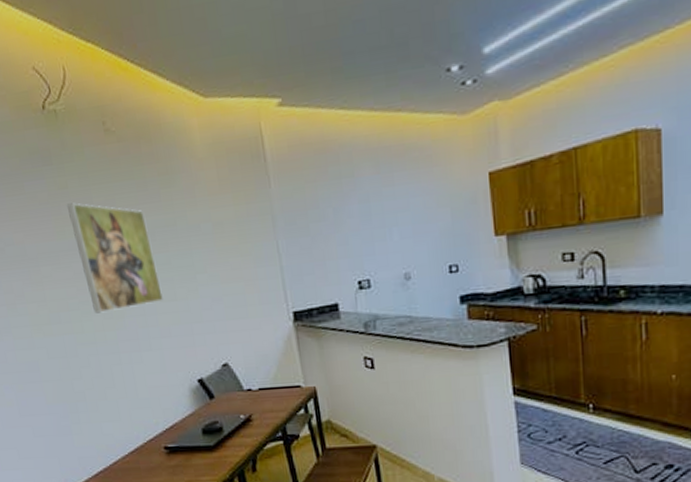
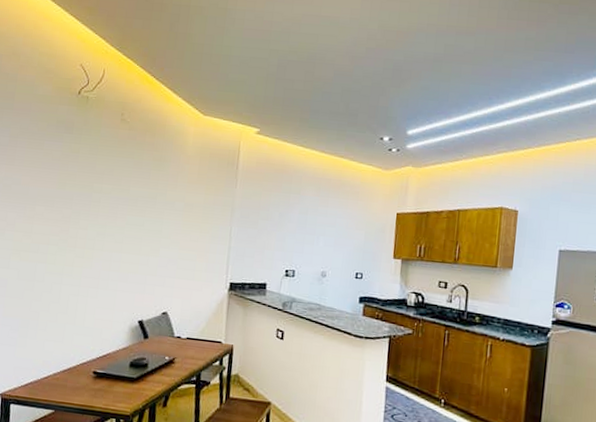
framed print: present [67,202,163,314] -> none [69,164,134,253]

